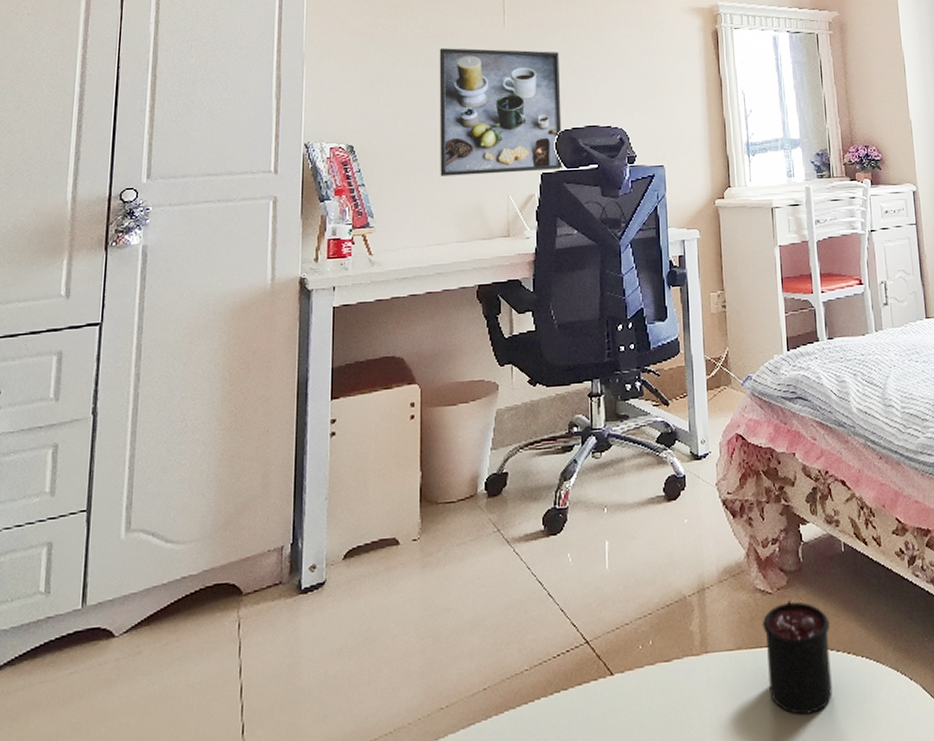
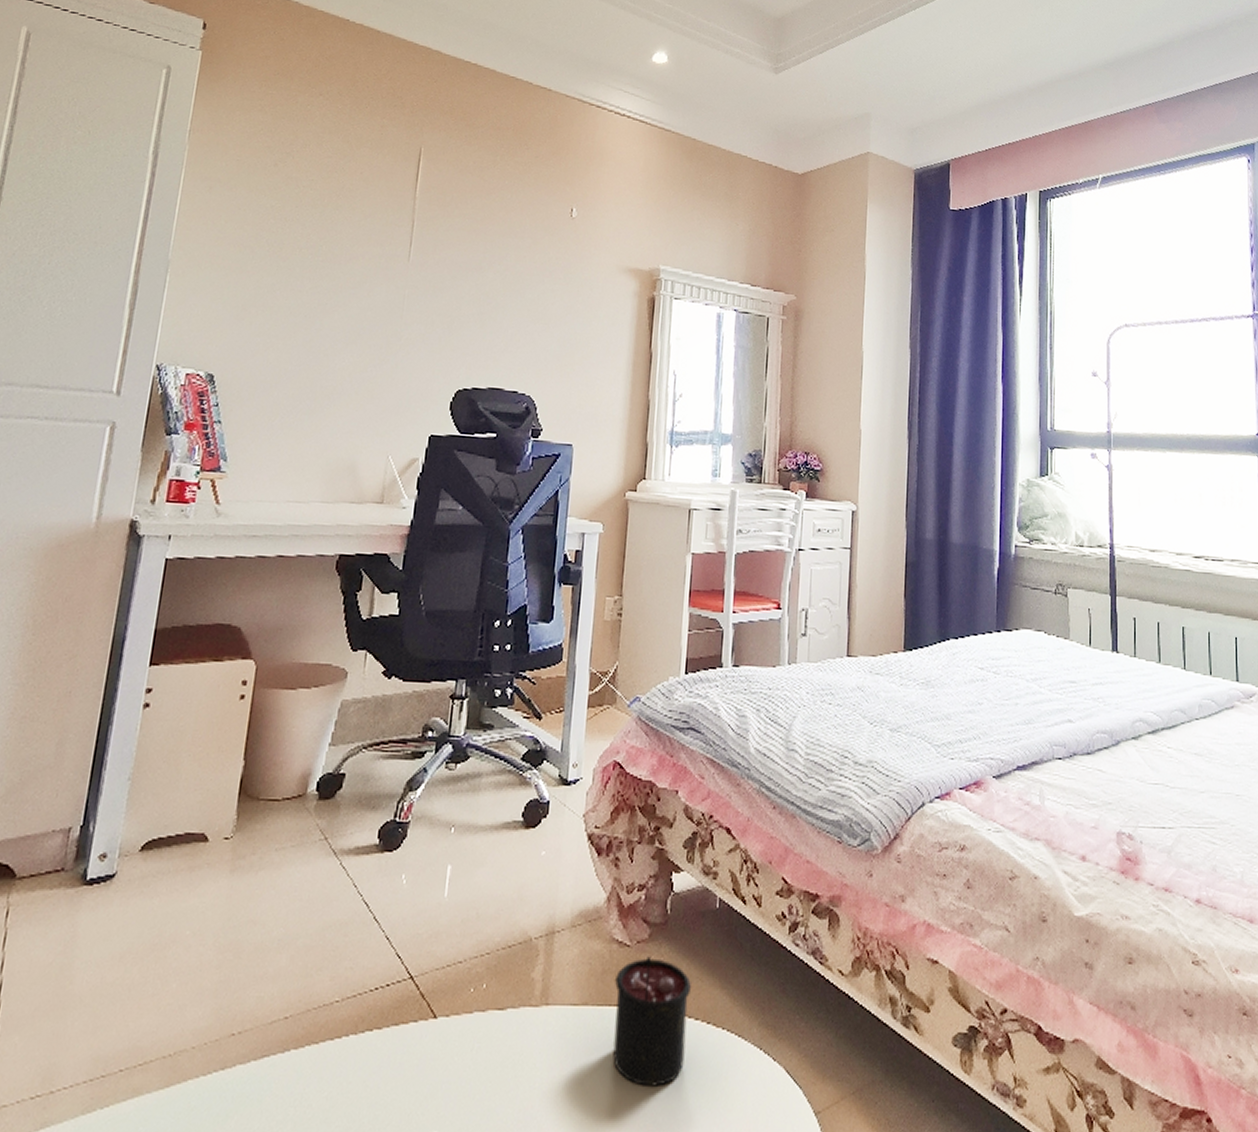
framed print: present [439,48,563,177] -> none [311,275,468,434]

